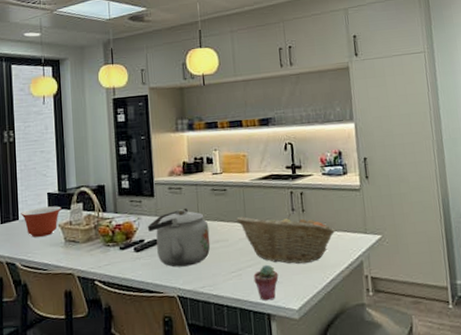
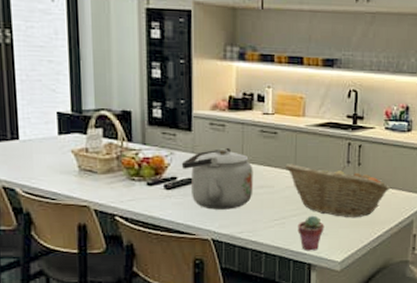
mixing bowl: present [21,206,62,237] -> none [22,128,75,162]

